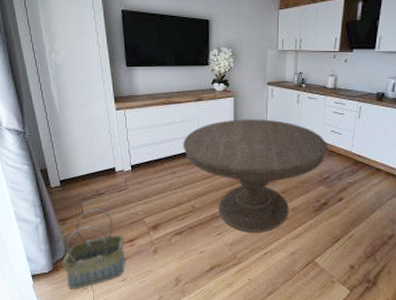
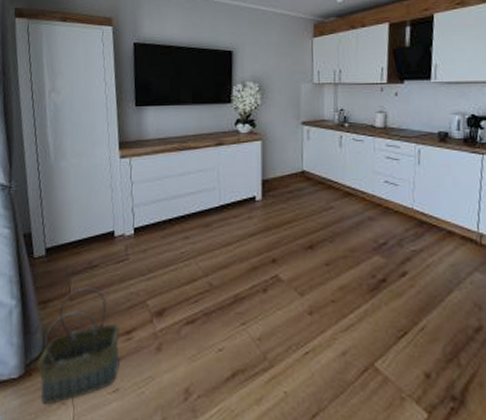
dining table: present [183,119,328,233] -> none [199,167,383,322]

